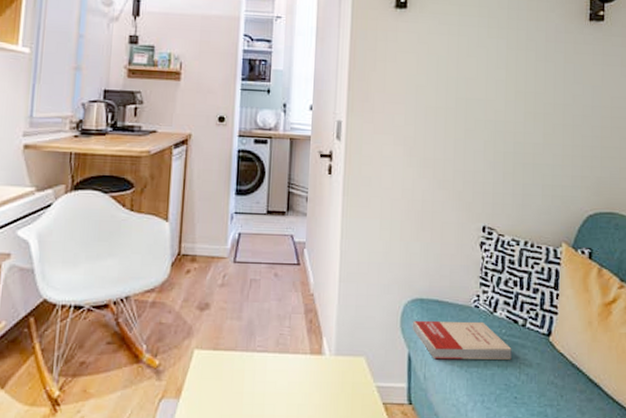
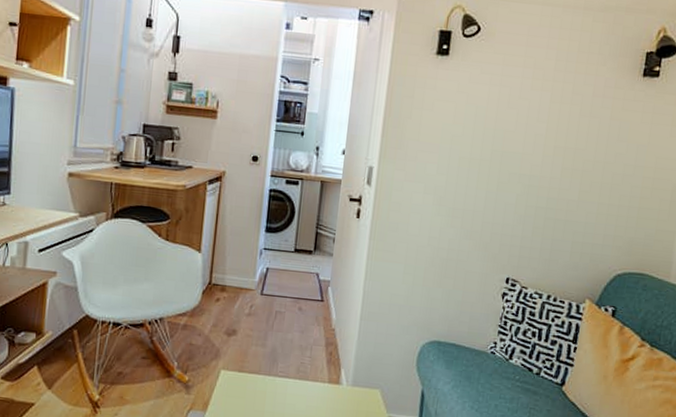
book: present [412,320,512,360] -> none [427,360,524,404]

